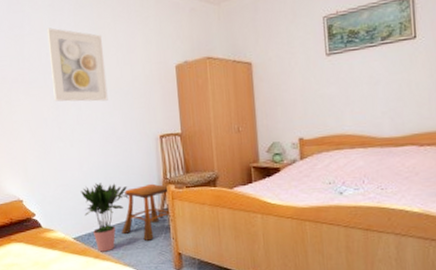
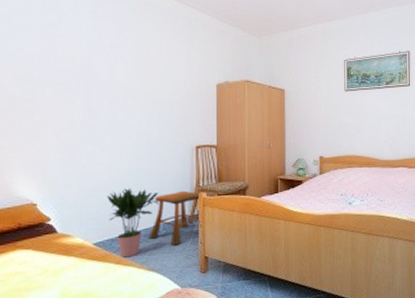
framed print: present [46,27,108,102] -> none [85,33,146,109]

